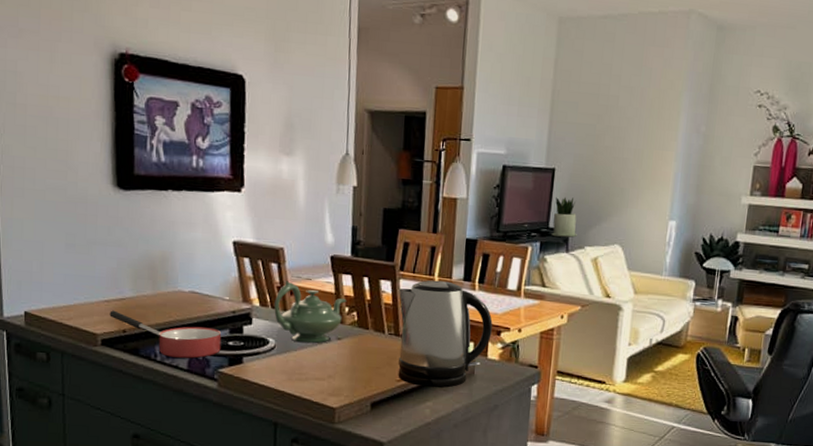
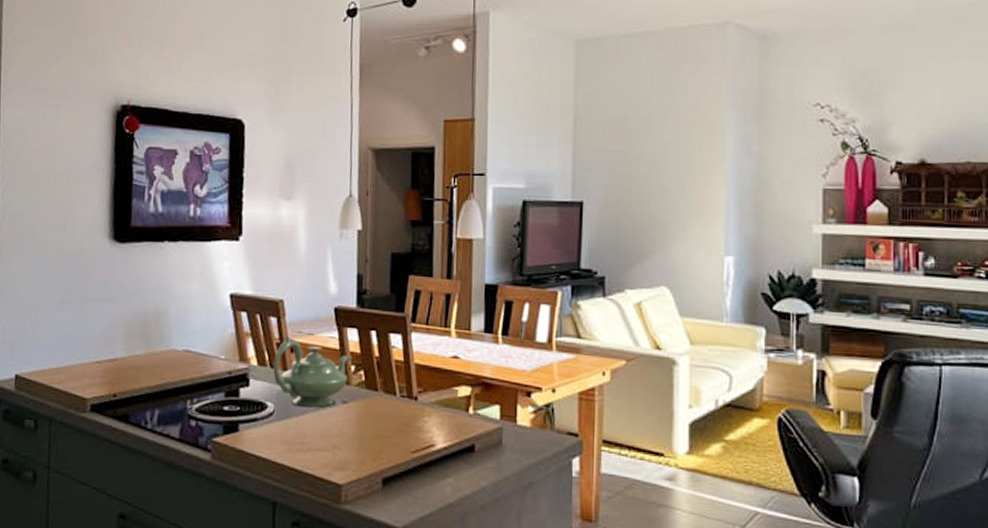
frying pan: present [109,310,222,359] -> none [100,372,217,427]
kettle: present [398,280,493,388] -> none [411,332,521,461]
planter: present [551,197,577,238] -> none [584,233,615,281]

